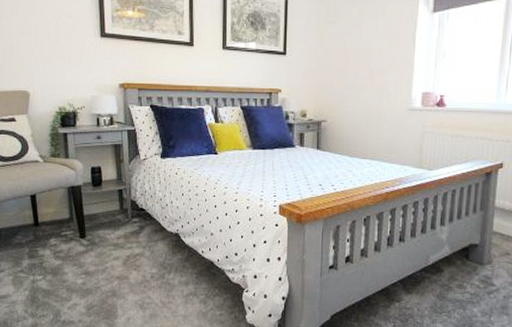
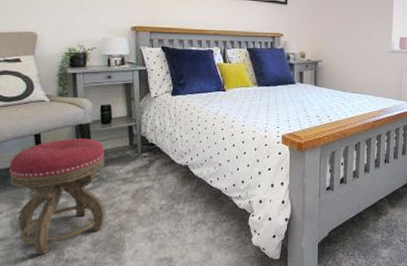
stool: none [9,200,98,315] -> present [9,138,105,255]

